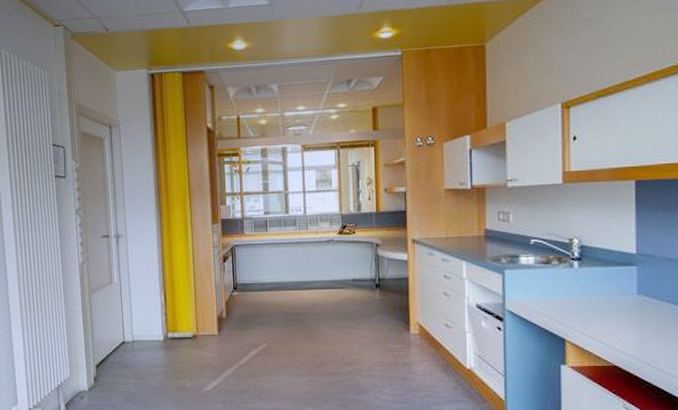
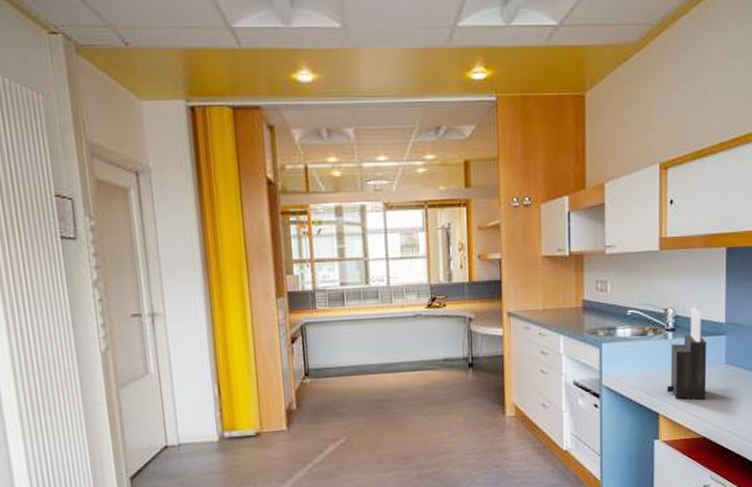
knife block: none [574,238,617,329] -> present [667,308,707,401]

